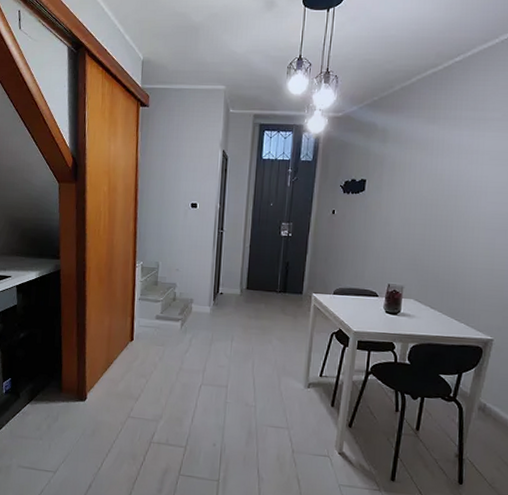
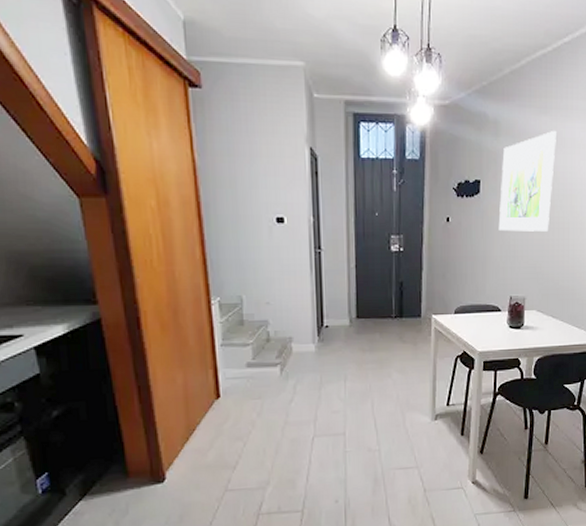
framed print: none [380,138,443,228] -> present [498,131,556,232]

